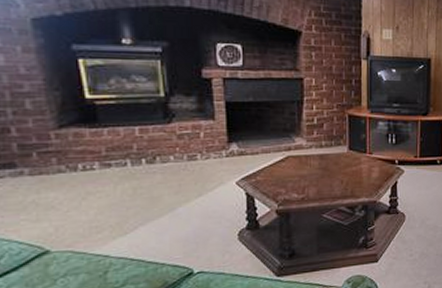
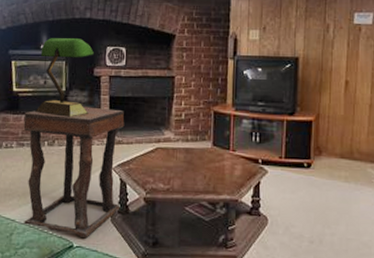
side table: none [107,115,249,263] -> present [23,106,125,239]
table lamp: none [122,30,201,128] -> present [35,38,95,117]

